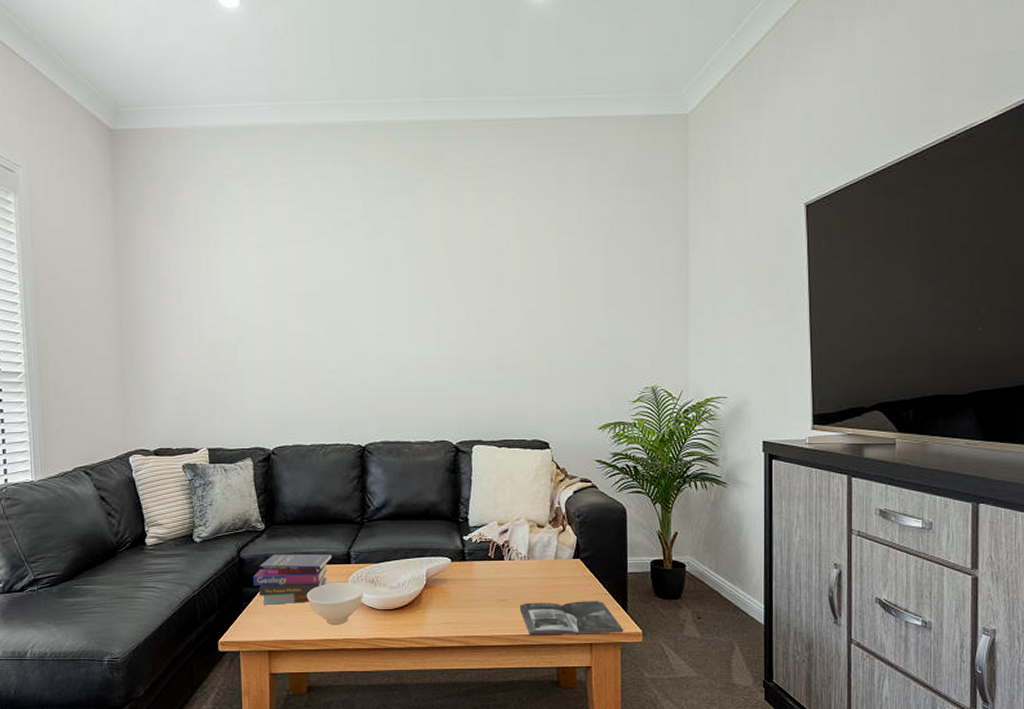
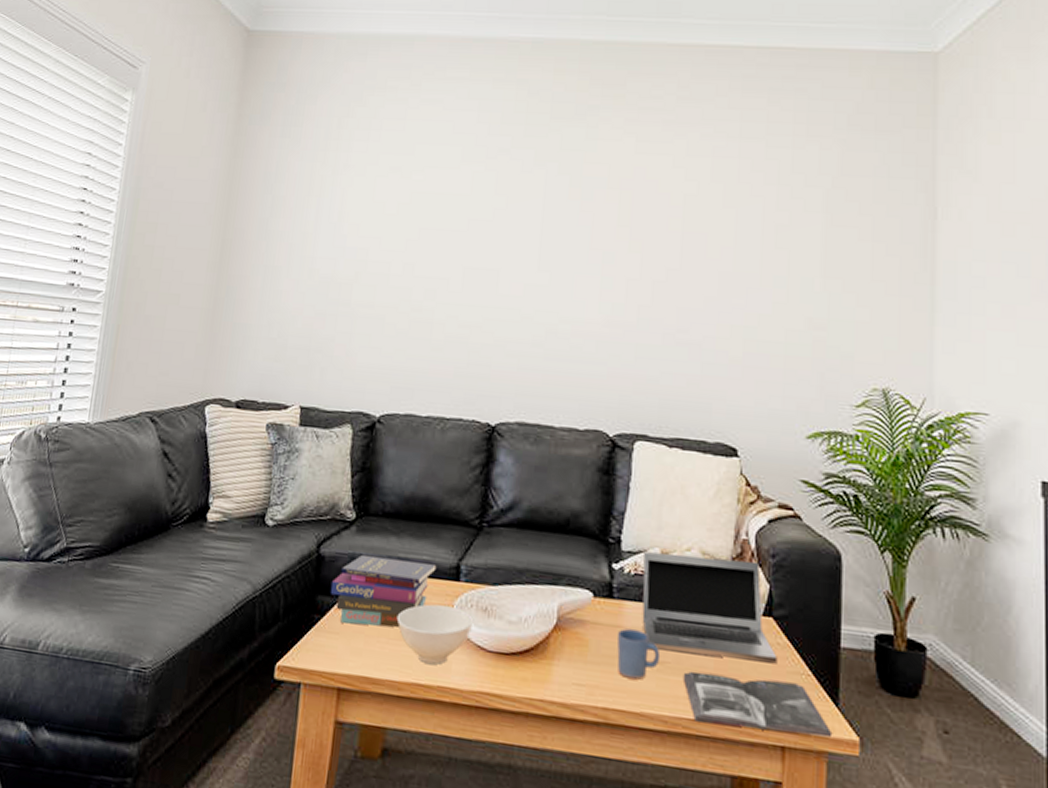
mug: none [470,581,503,614] -> present [616,628,661,680]
laptop: none [486,522,585,592] -> present [642,551,778,663]

